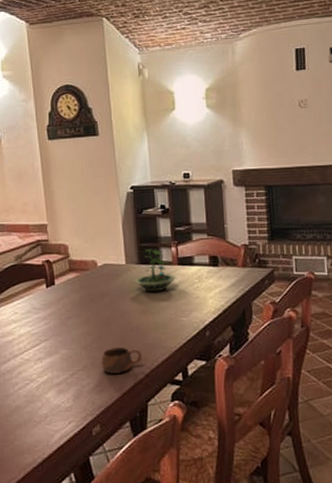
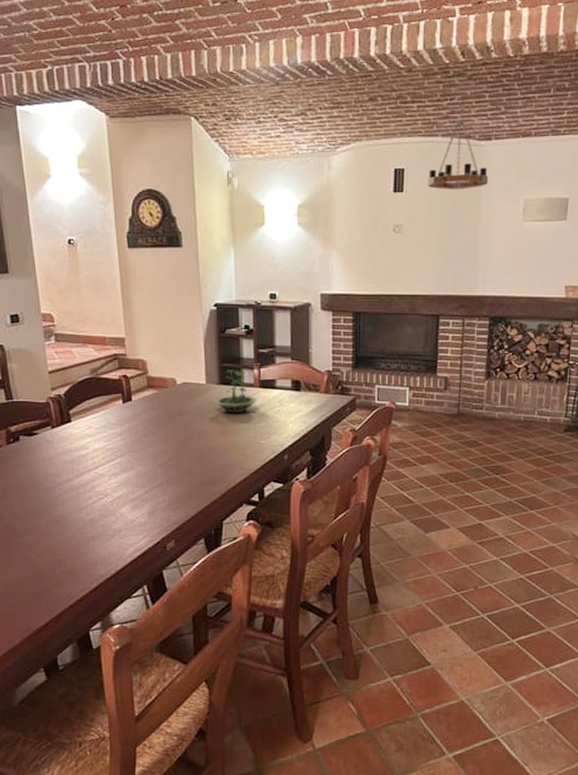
cup: present [101,347,142,374] -> none [177,467,219,492]

